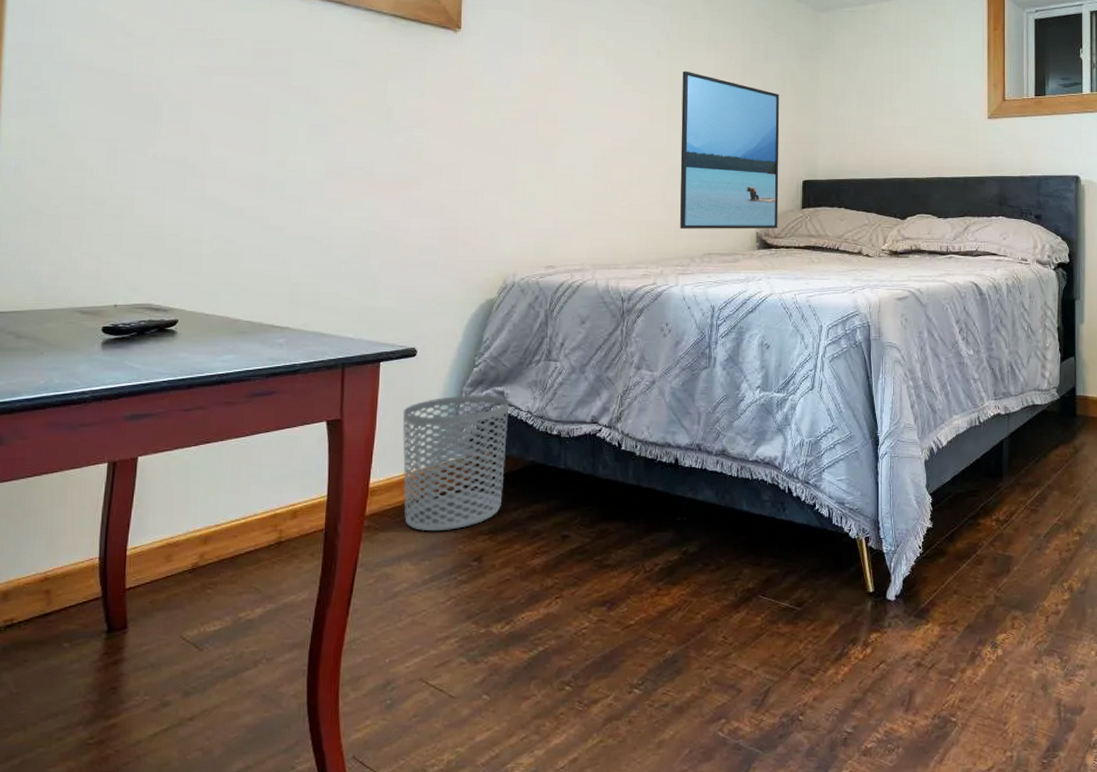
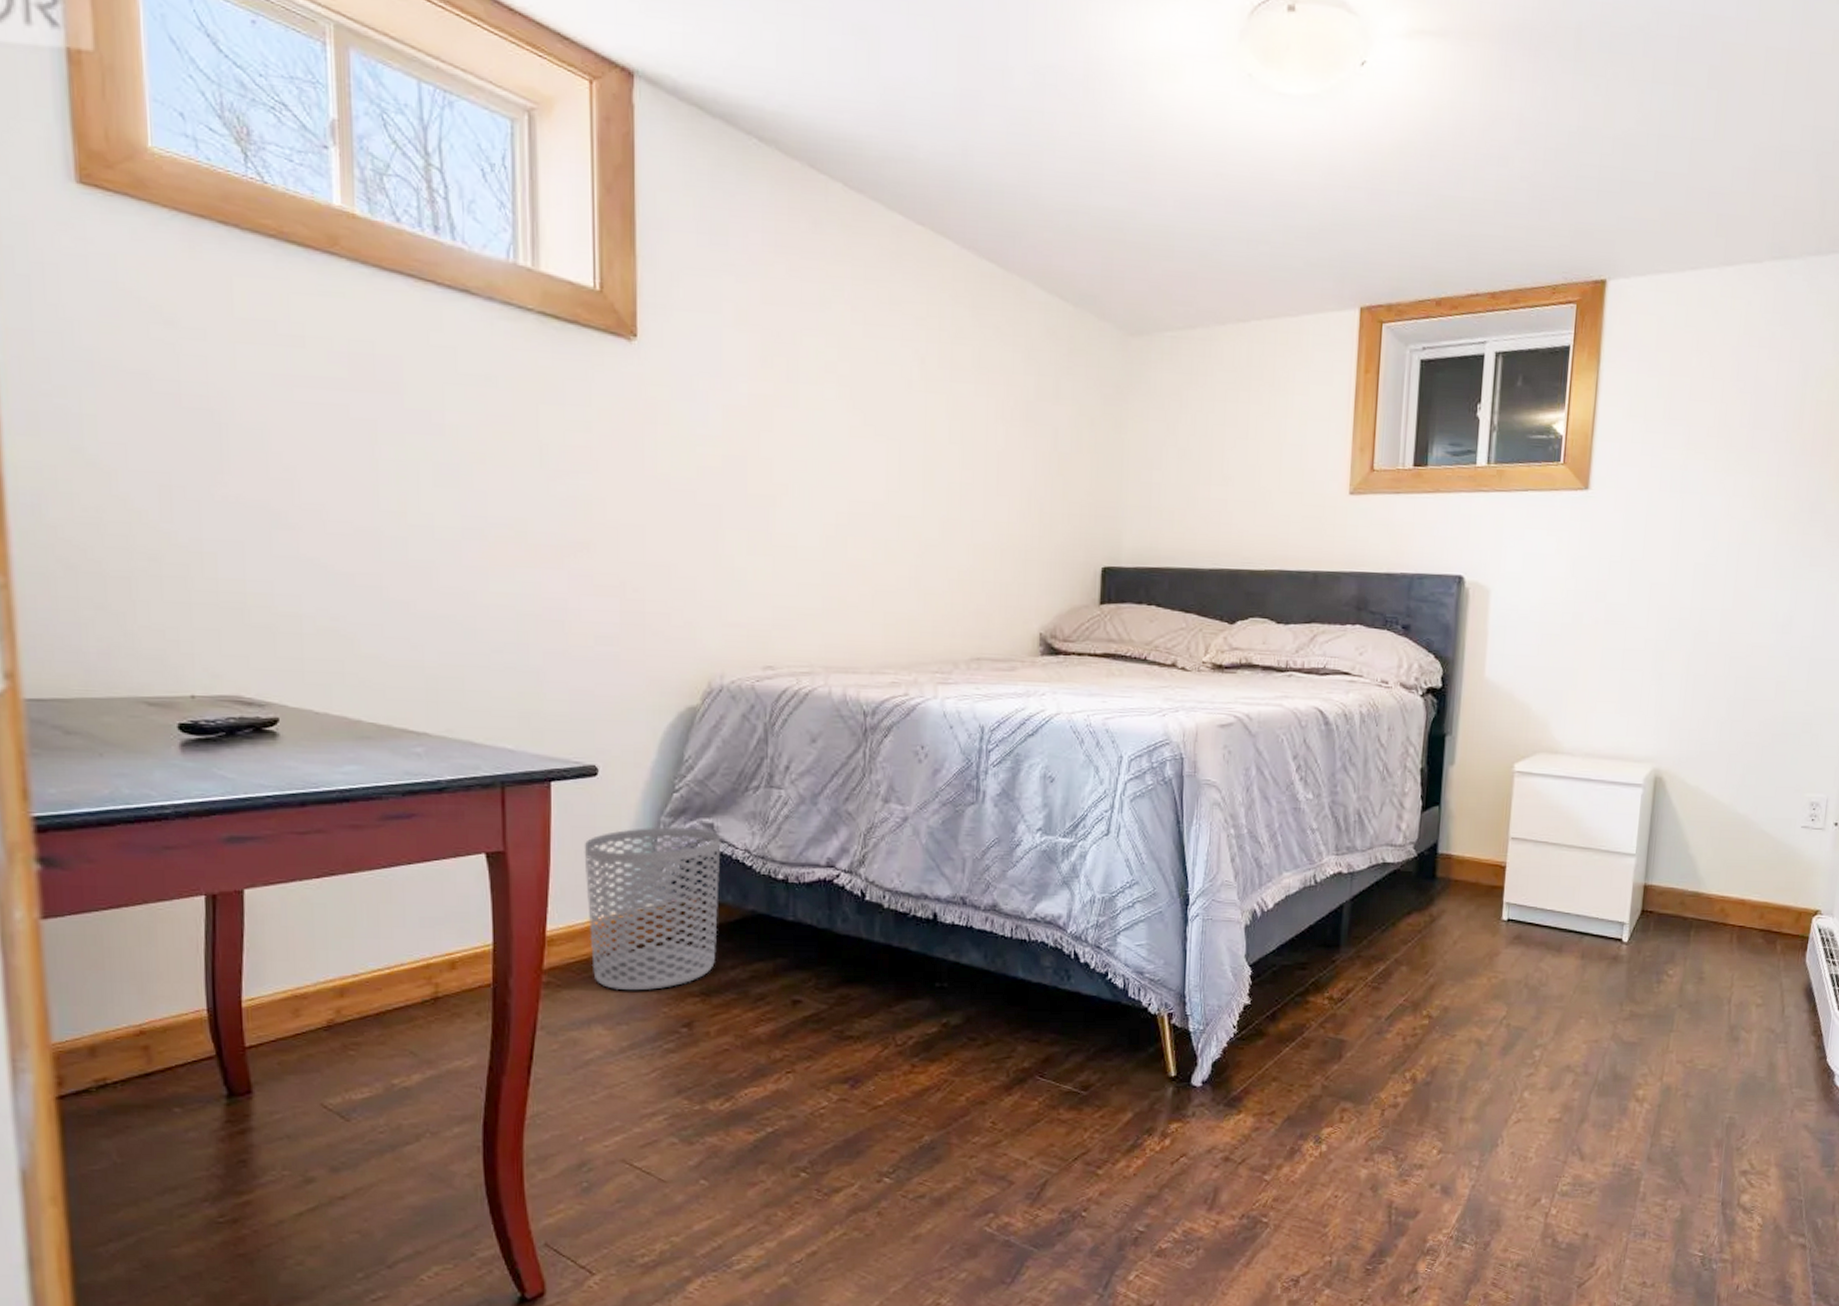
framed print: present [680,70,780,229] -> none [939,410,1073,629]

